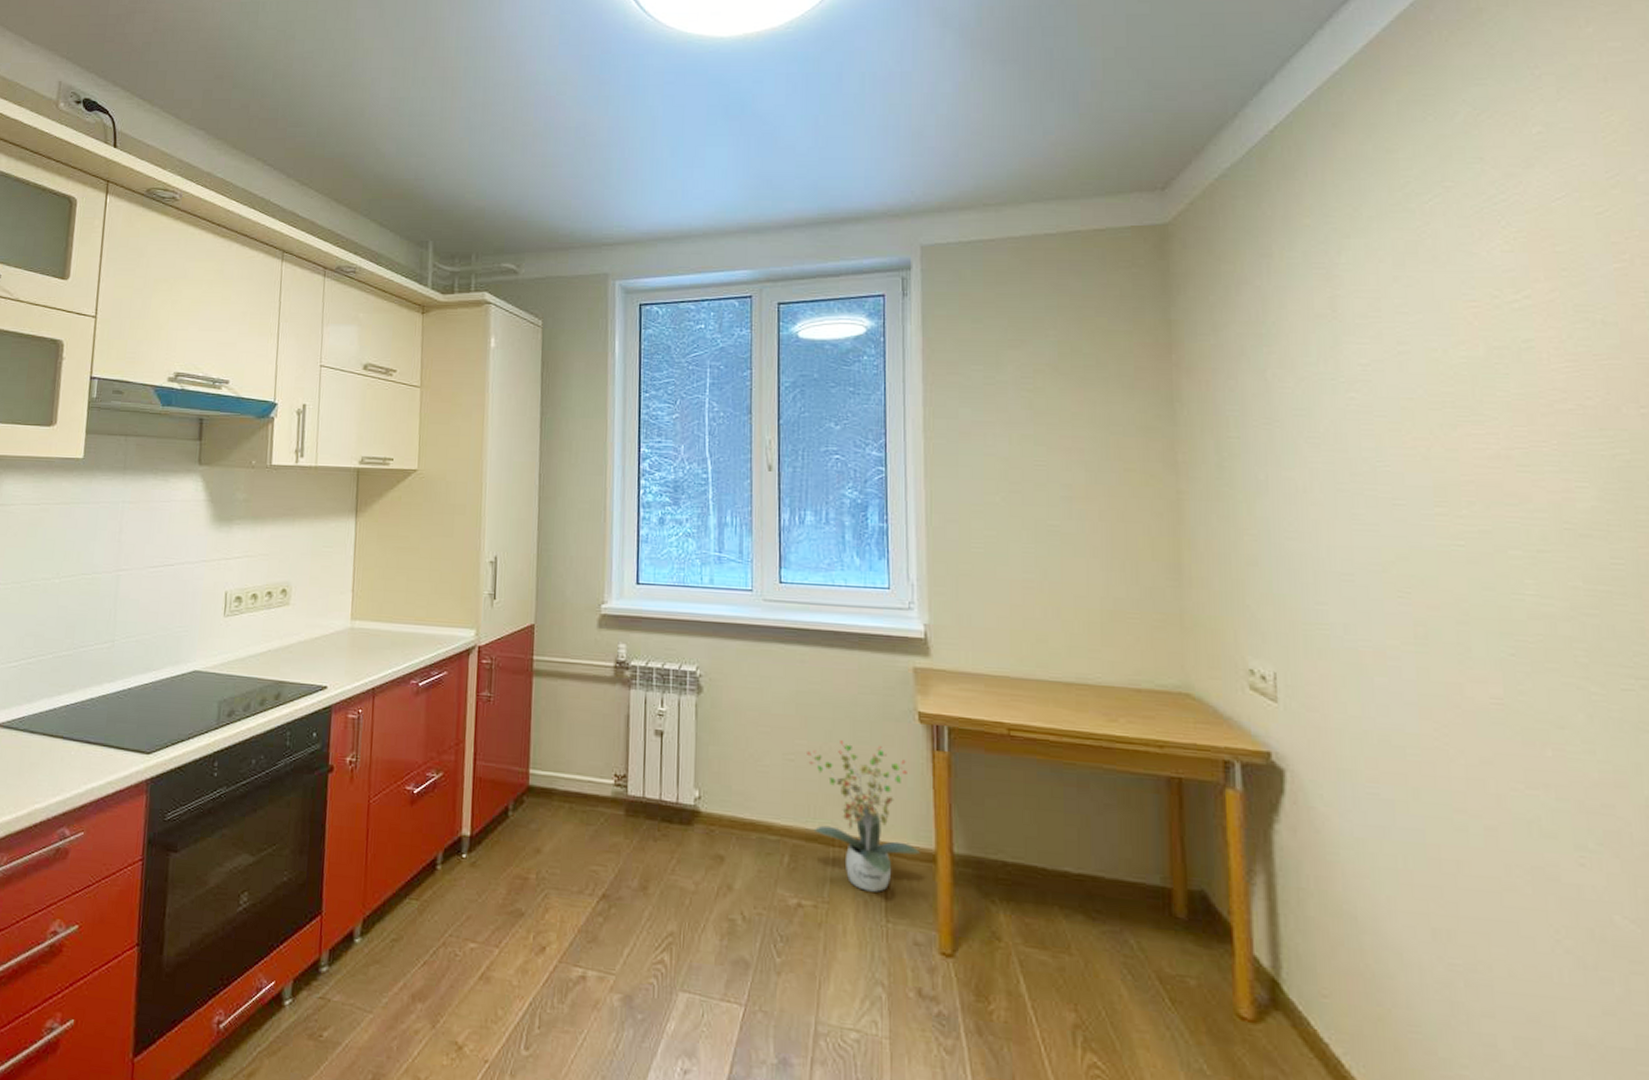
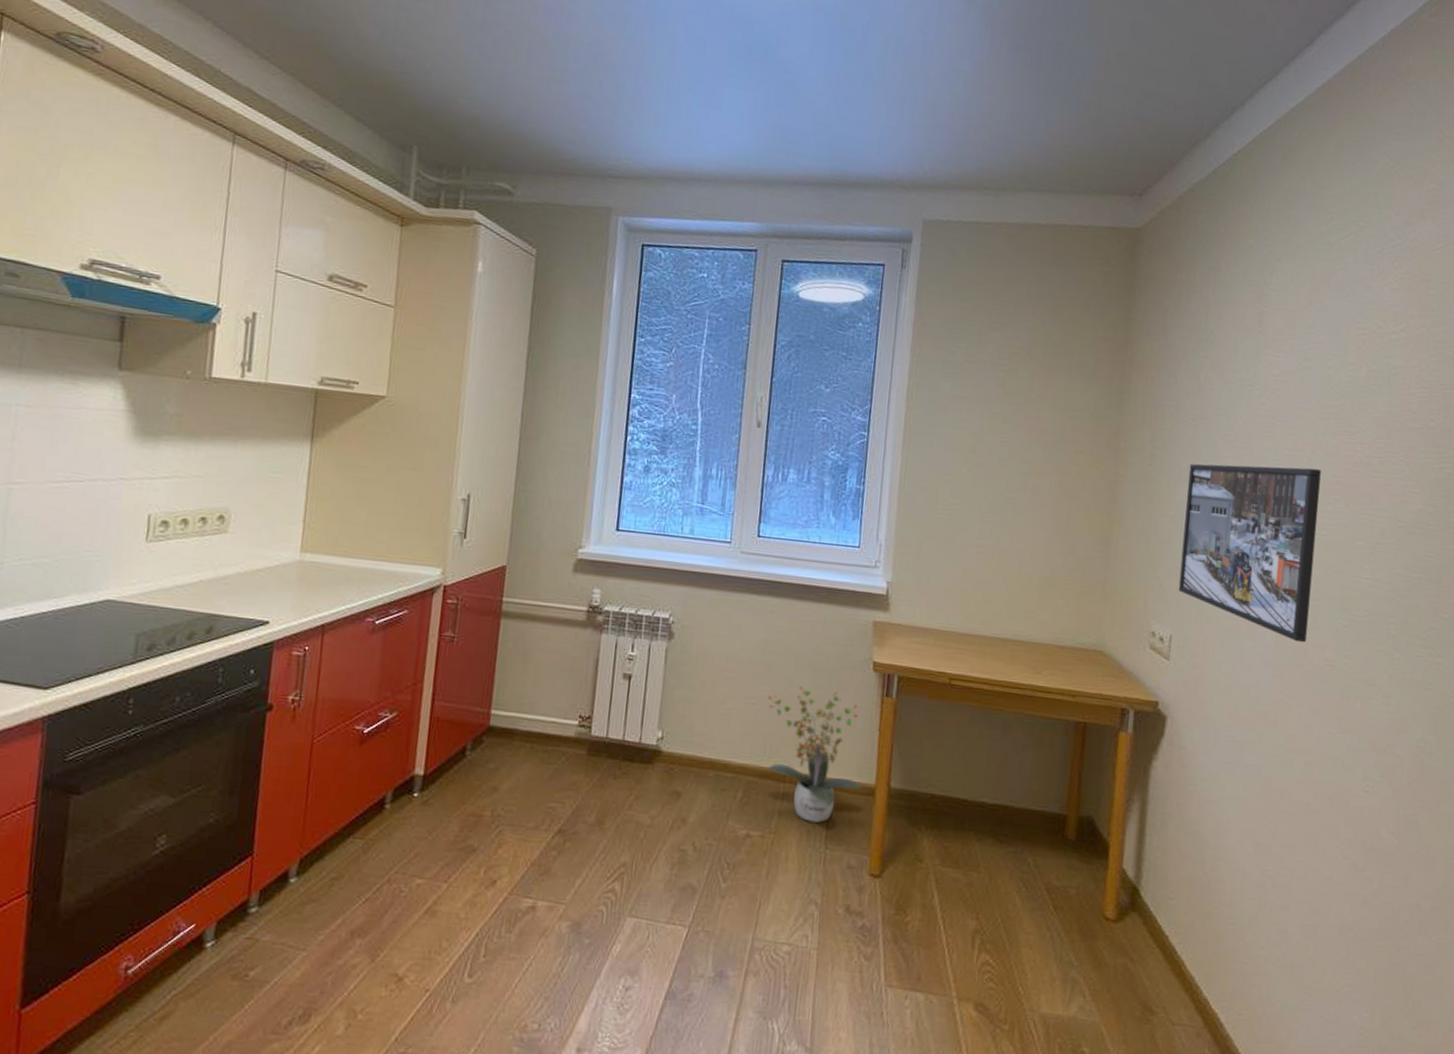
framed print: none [1268,467,1461,677] -> present [1178,463,1321,643]

